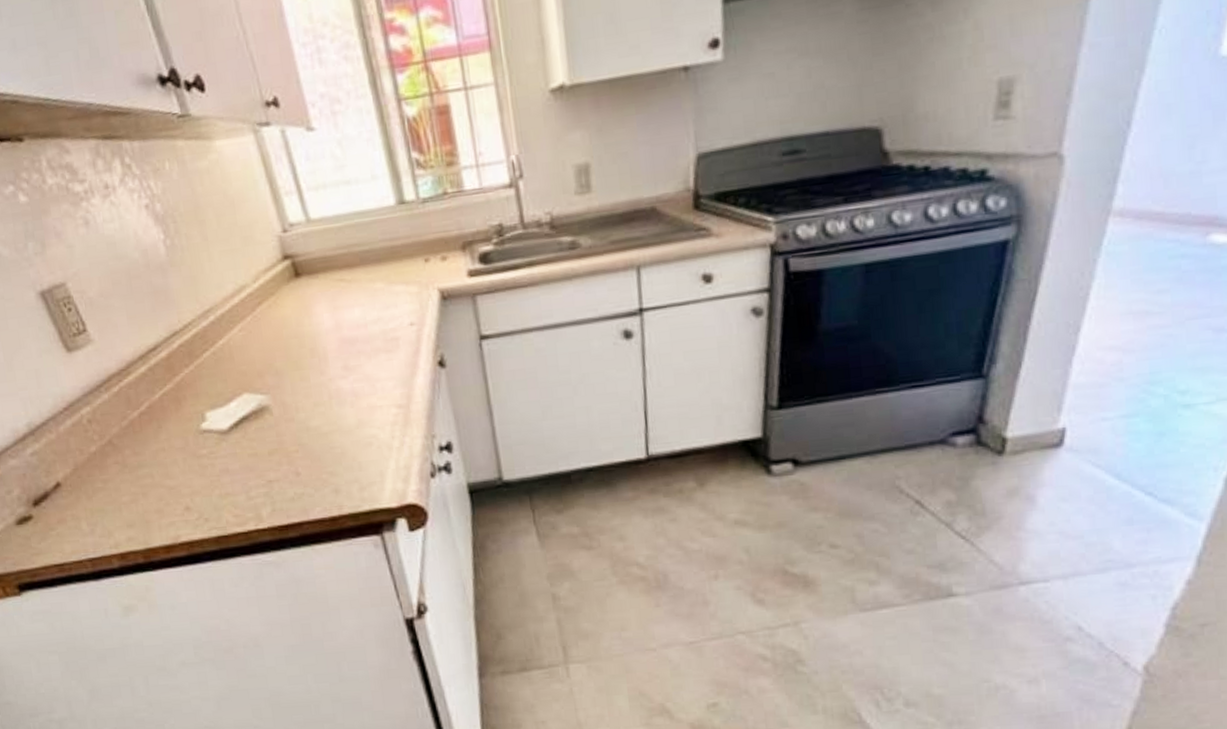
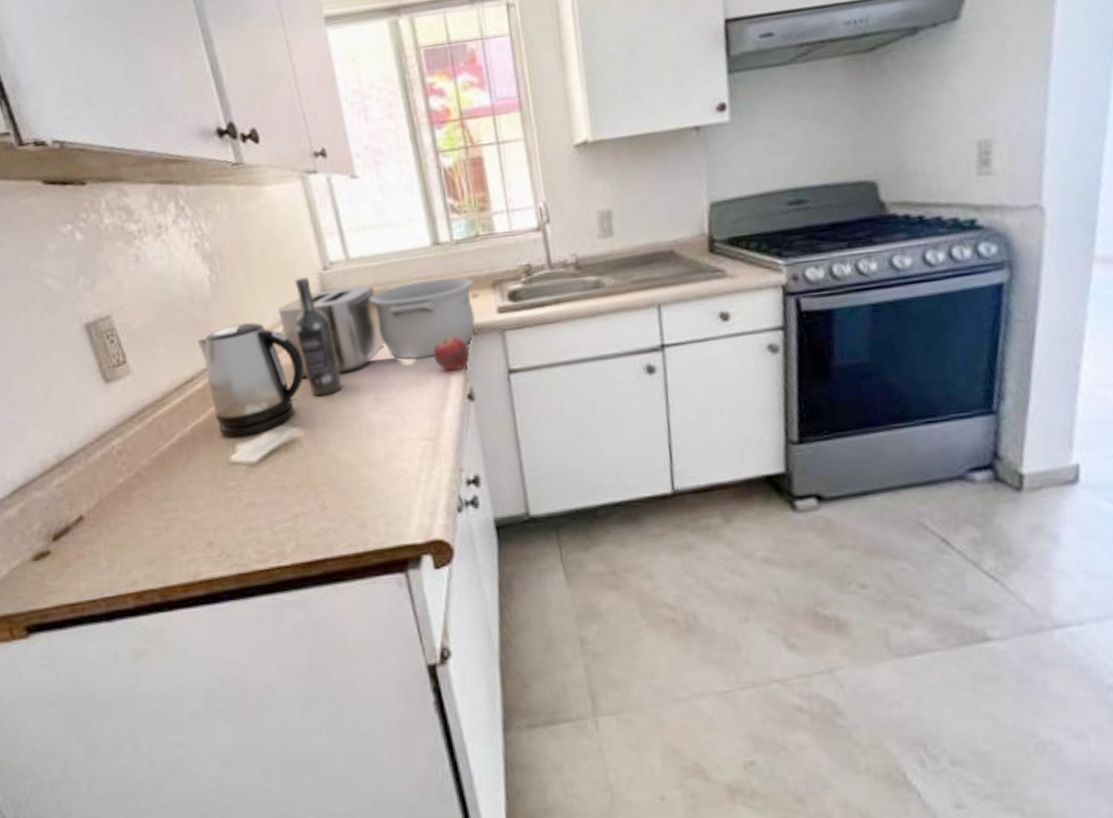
kettle: none [157,288,270,406] -> present [197,322,305,438]
toaster: none [238,247,351,346] -> present [278,284,385,378]
wine bottle: none [253,240,310,365] -> present [294,277,343,397]
cooking pot: none [331,238,446,326] -> present [368,276,476,360]
fruit: none [401,300,440,337] -> present [433,335,470,371]

